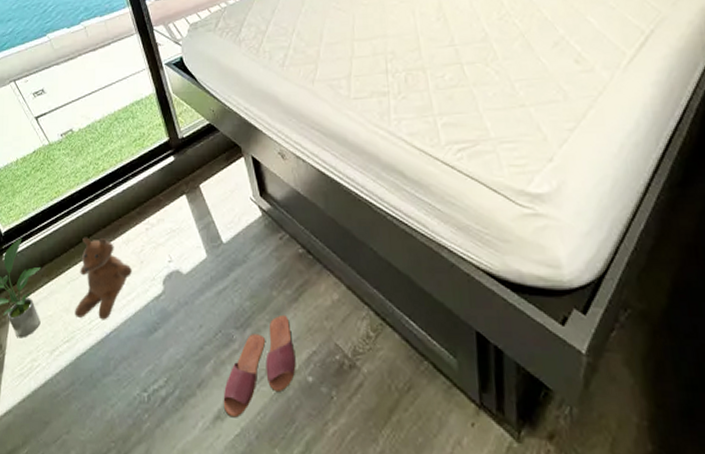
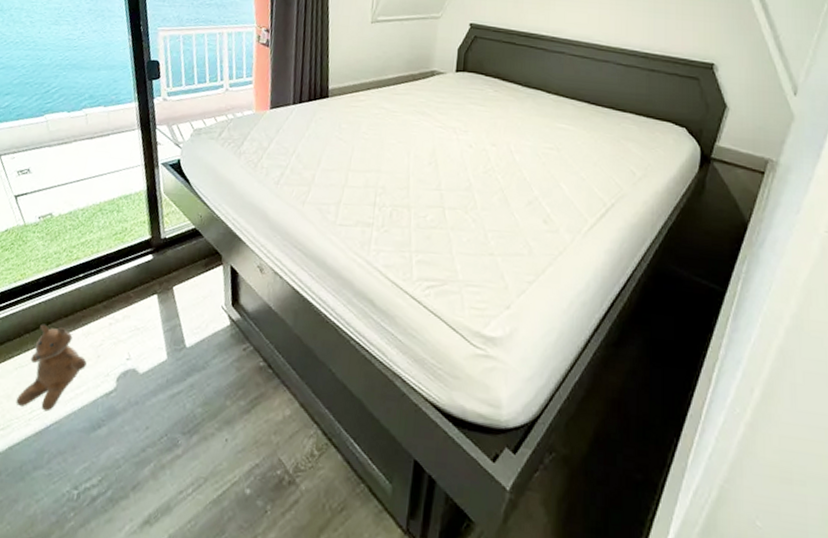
slippers: present [223,314,296,418] -> none [155,424,238,524]

